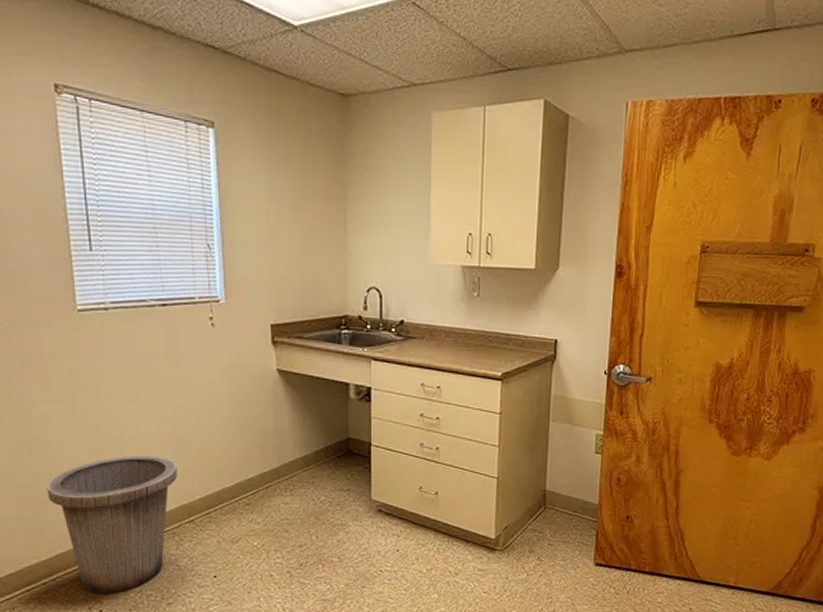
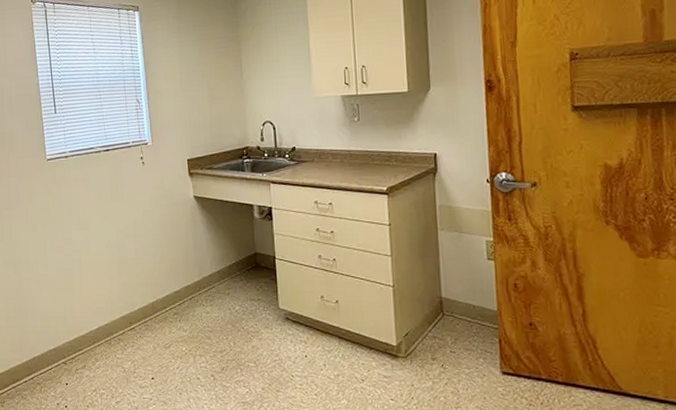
trash can: present [47,455,177,594] -> none [27,273,121,392]

